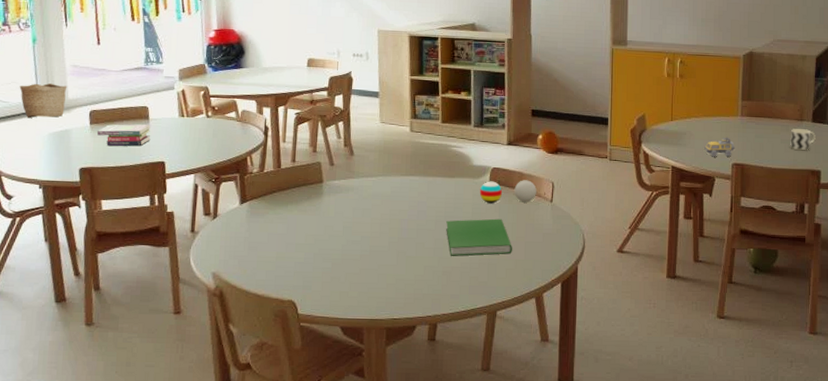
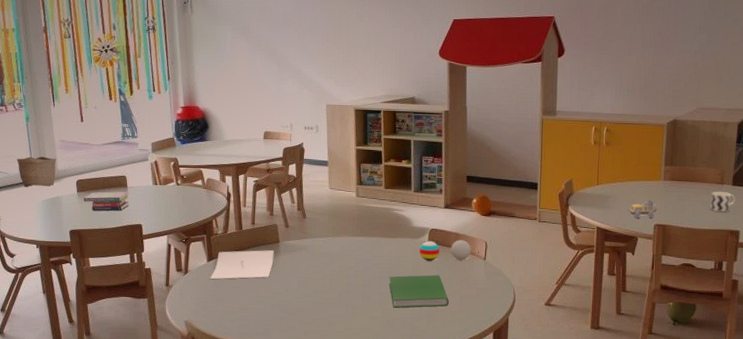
paper sheet: none [242,191,317,224] -> present [210,250,274,279]

